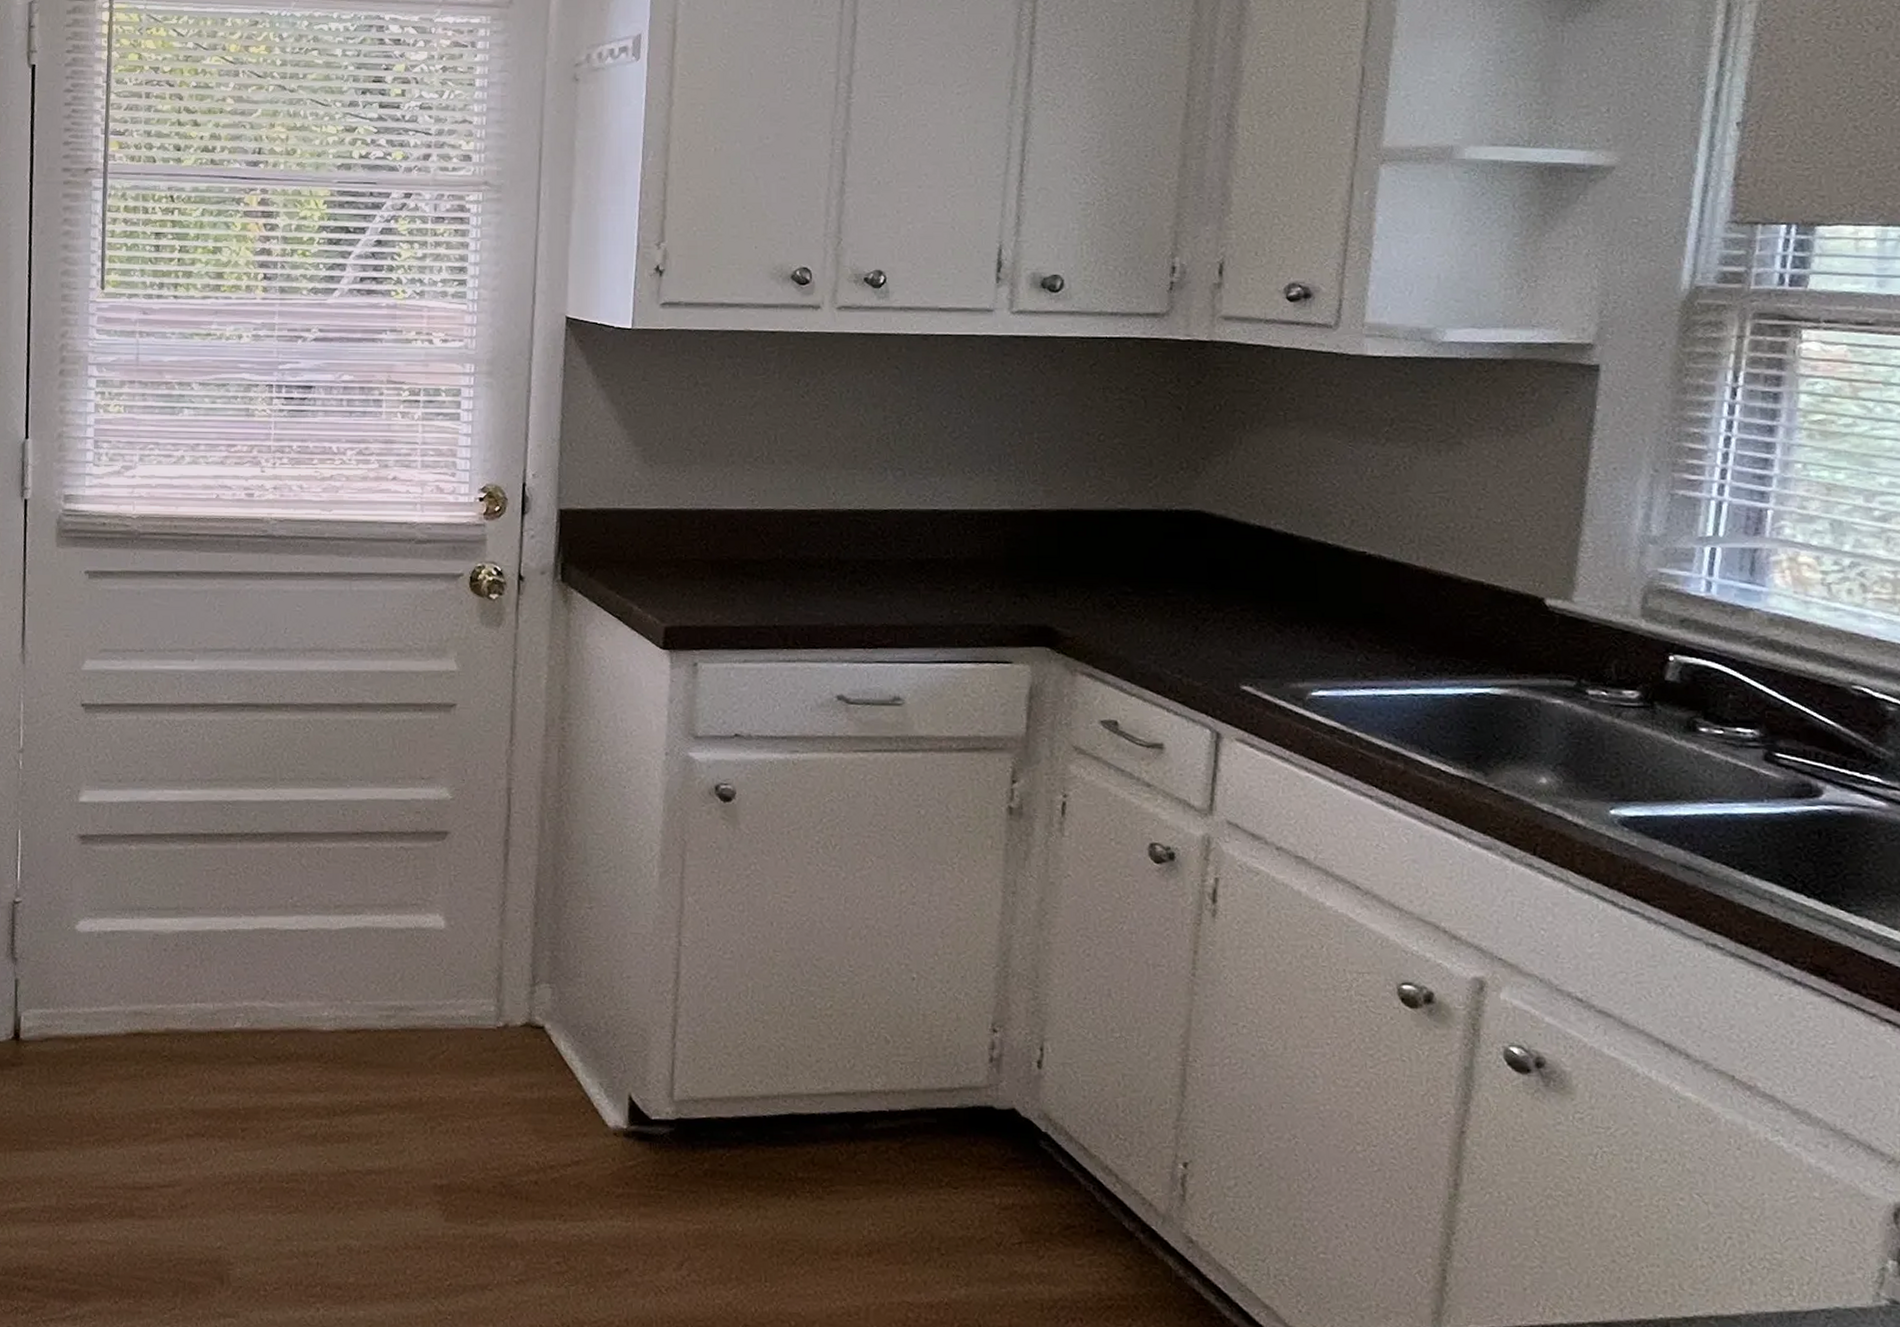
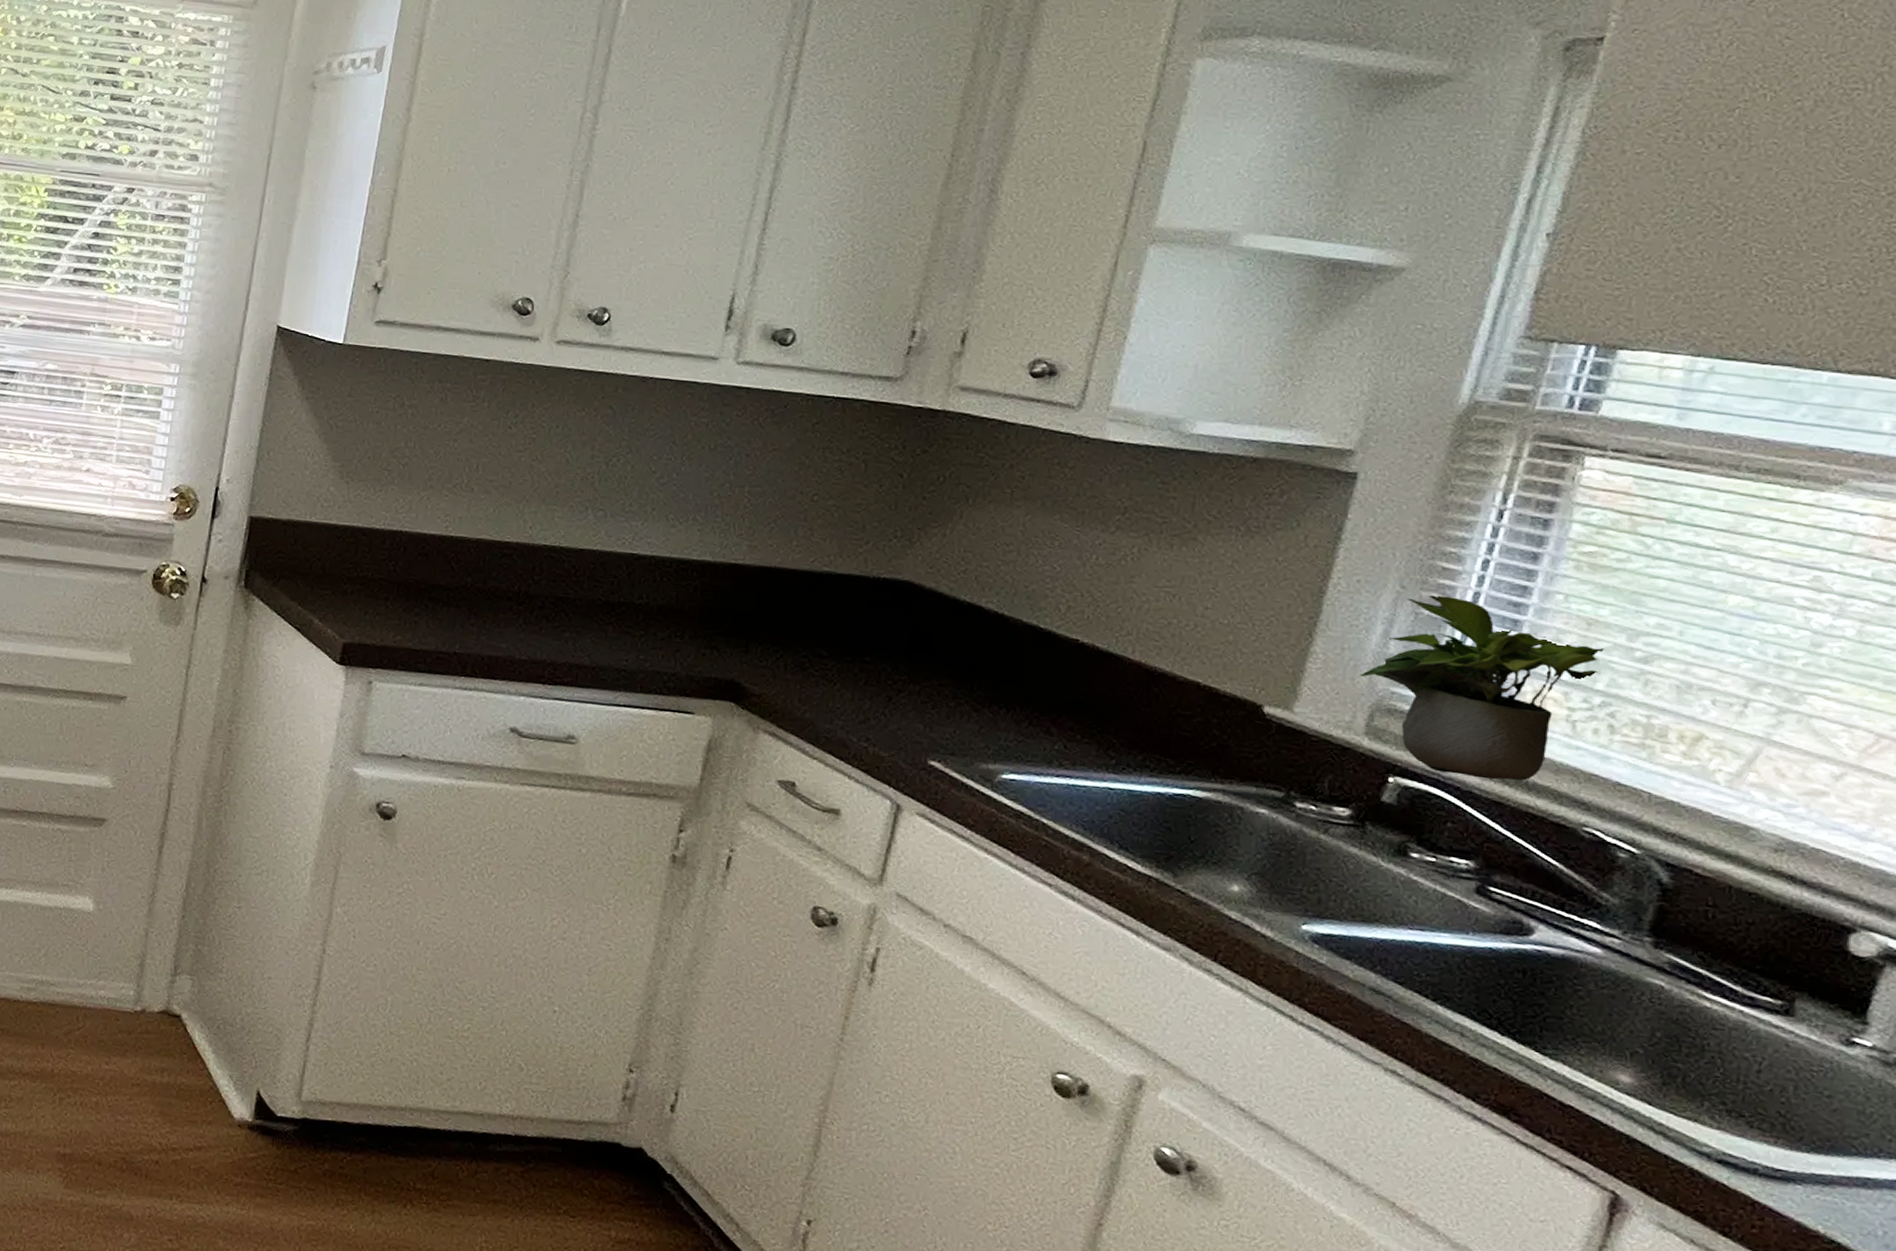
potted plant: none [1629,475,1846,648] -> present [1360,594,1605,781]

